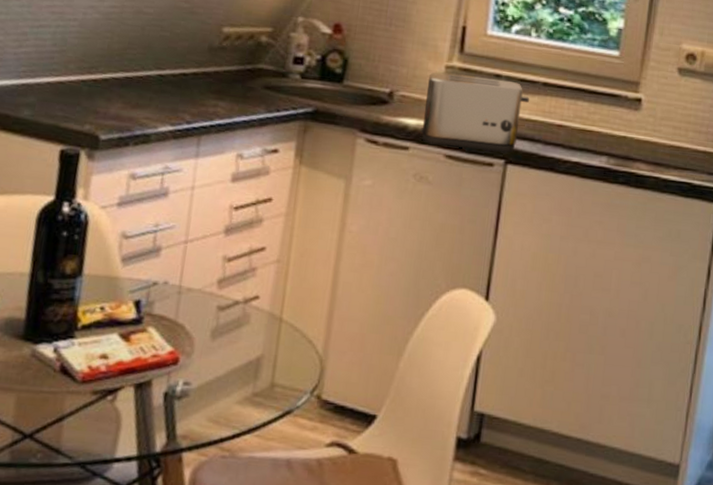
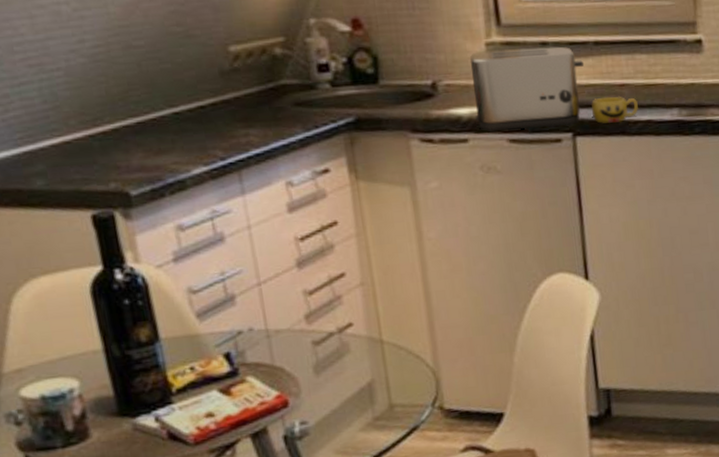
cup: none [526,133,571,160] -> present [591,96,638,124]

